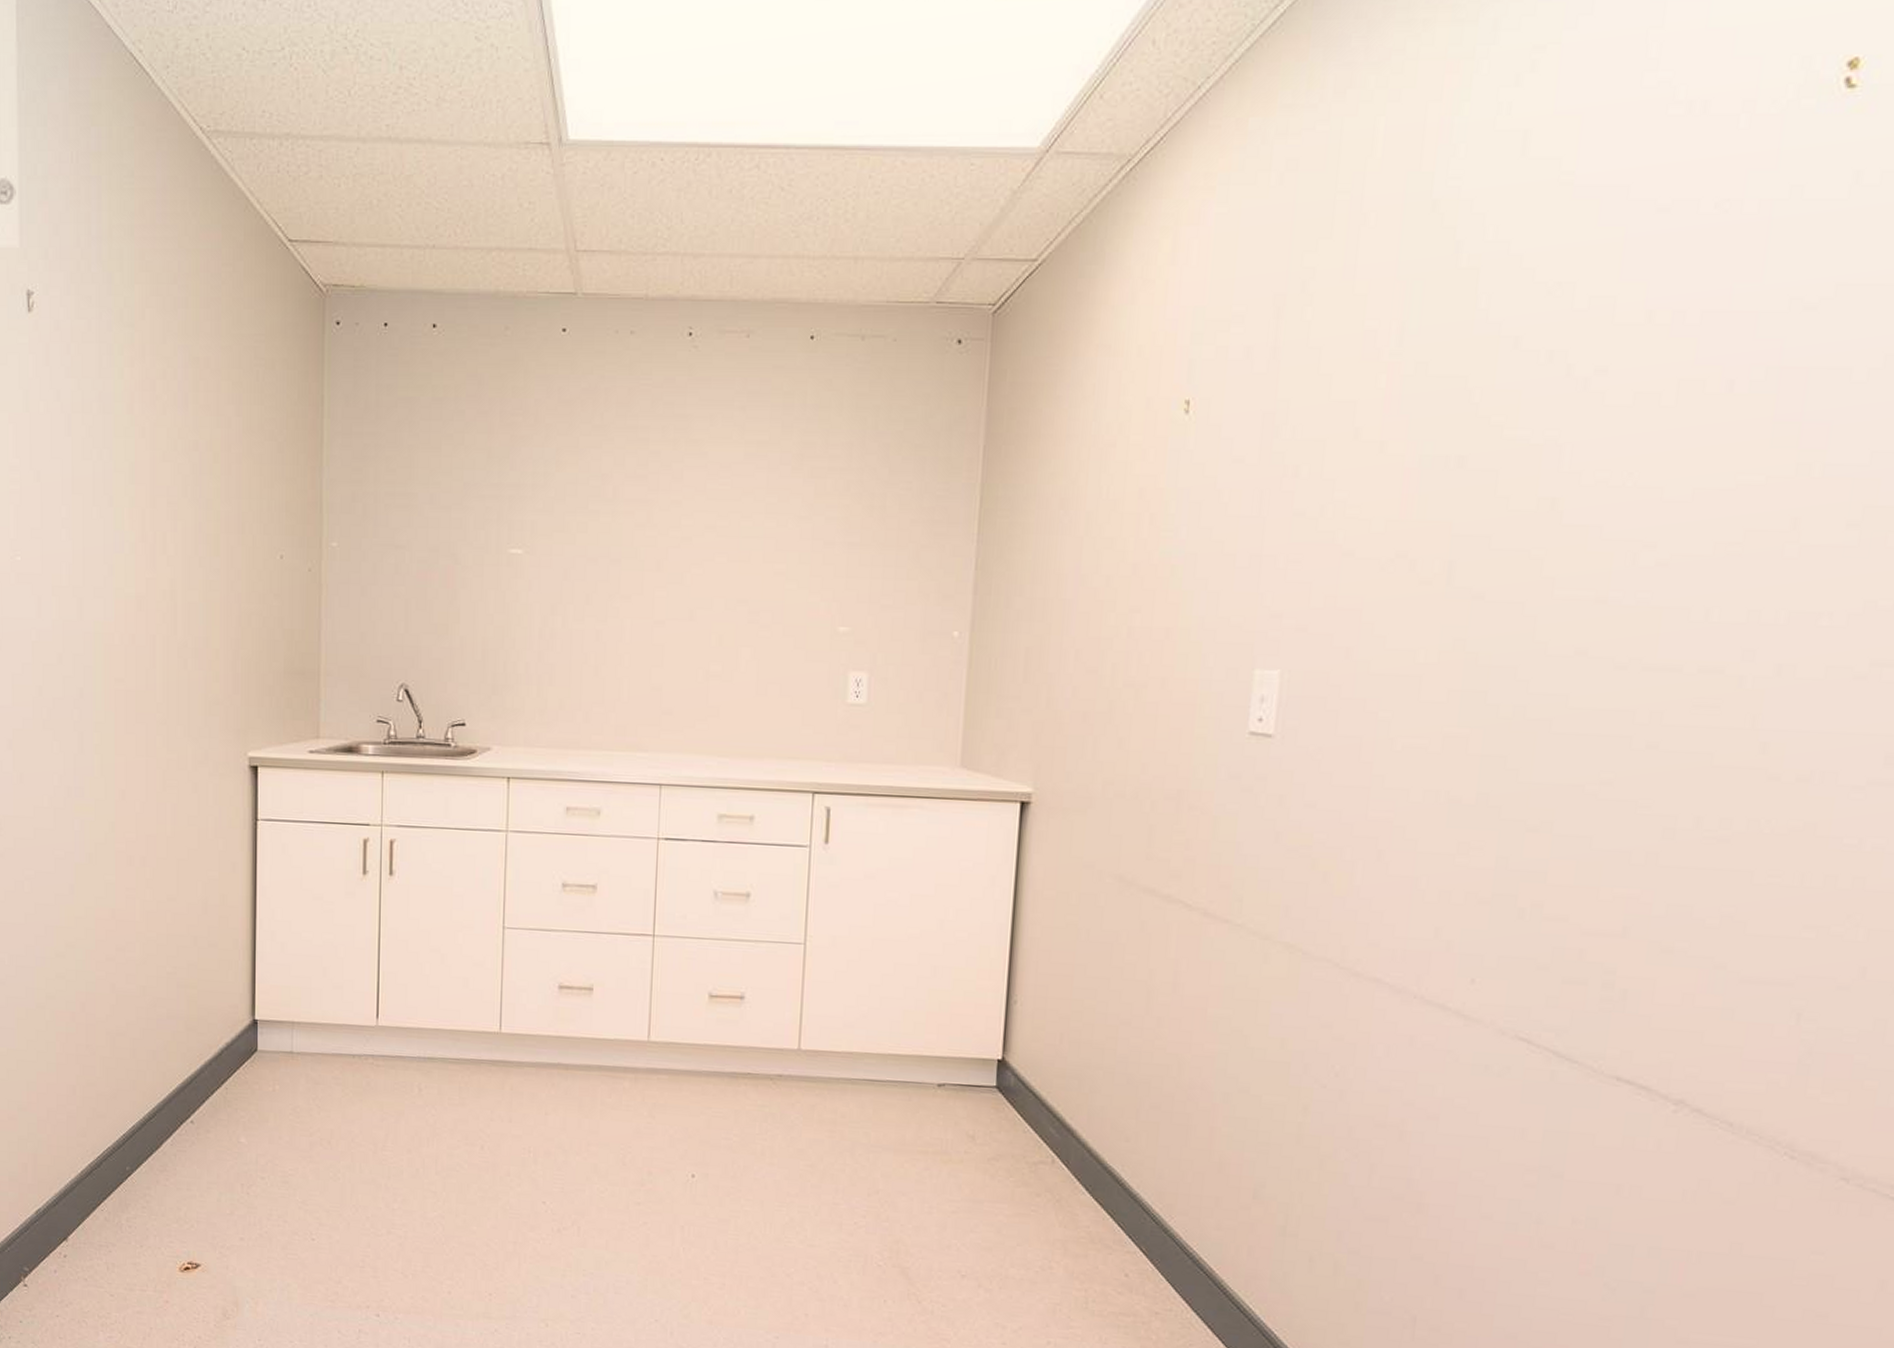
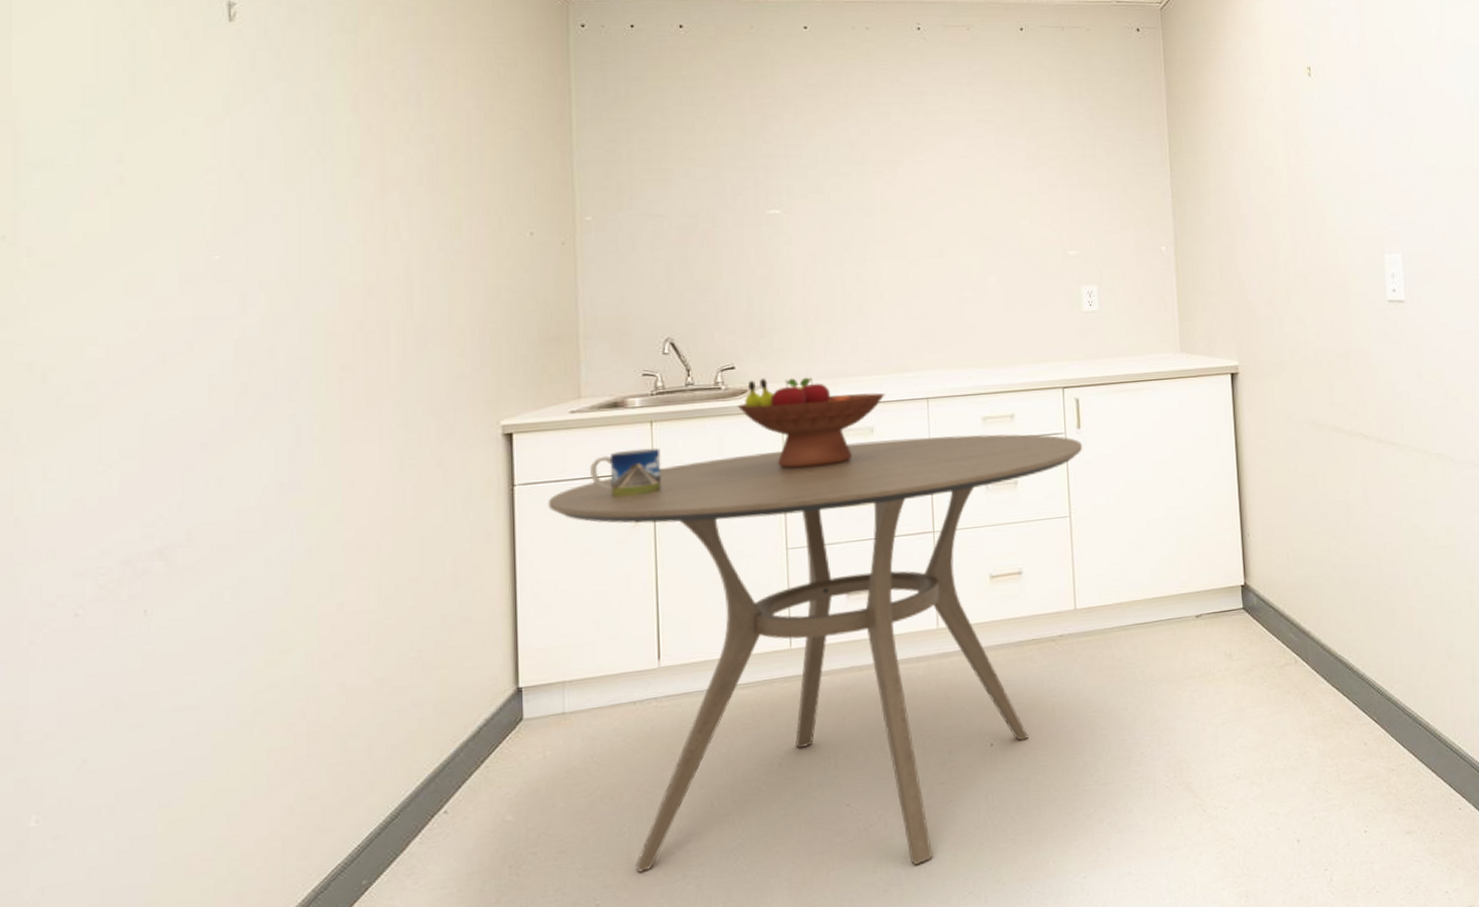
dining table: none [286,821,829,1279] -> present [548,434,1083,873]
mug: none [323,798,390,848] -> present [589,447,662,498]
fruit bowl: none [464,739,616,845] -> present [737,377,885,469]

